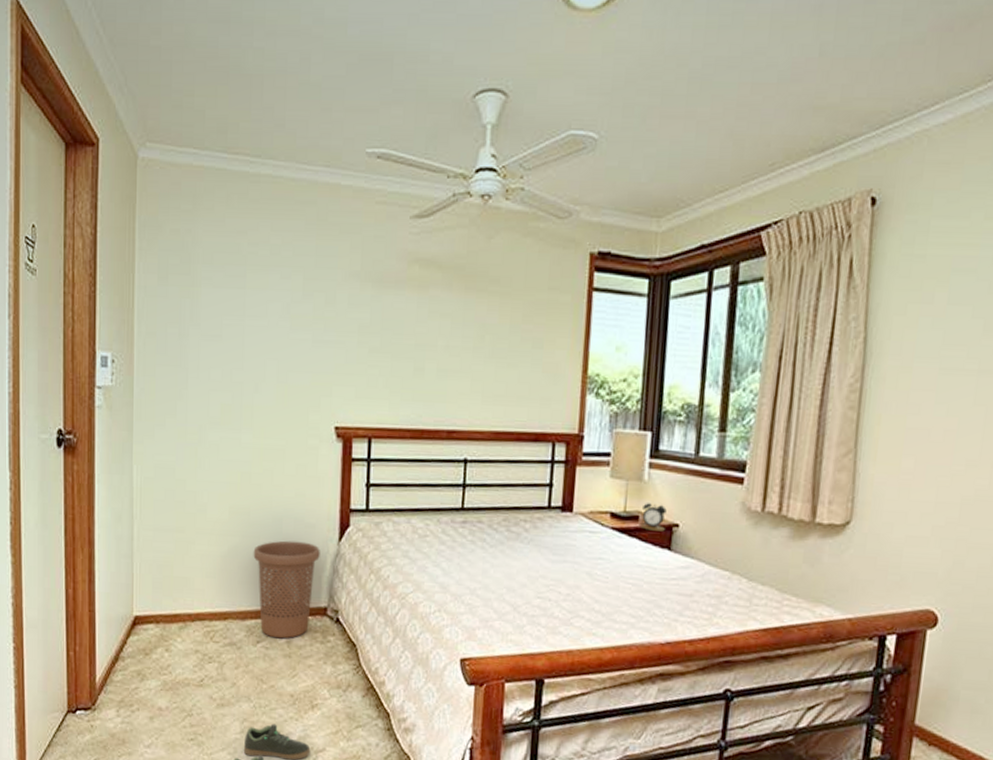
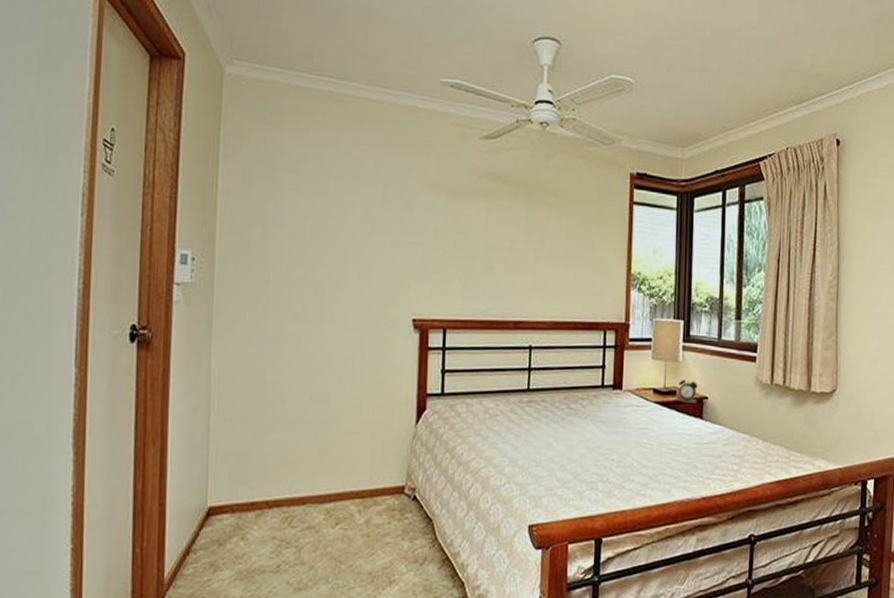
trash bin: present [253,540,320,639] -> none [333,425,398,519]

